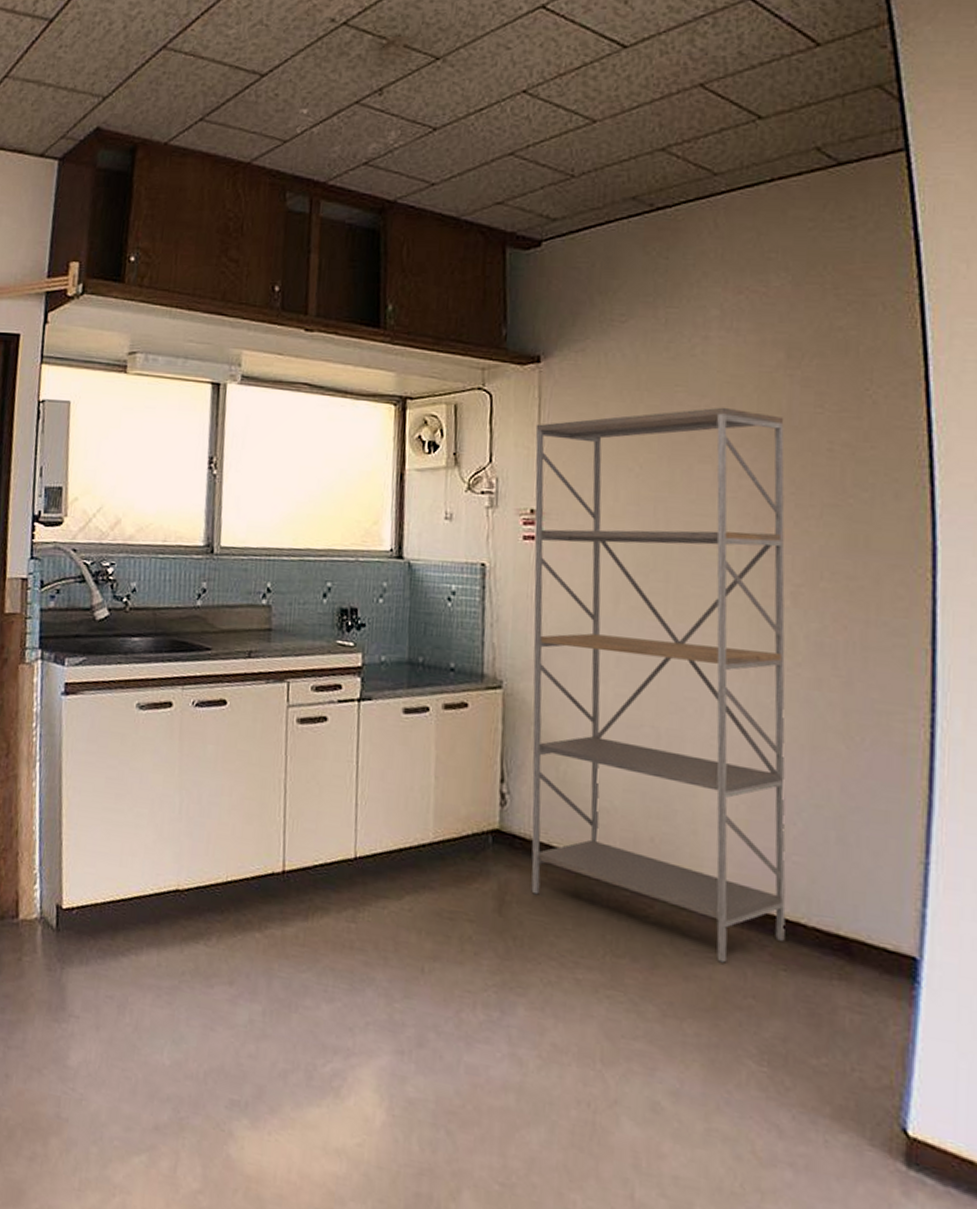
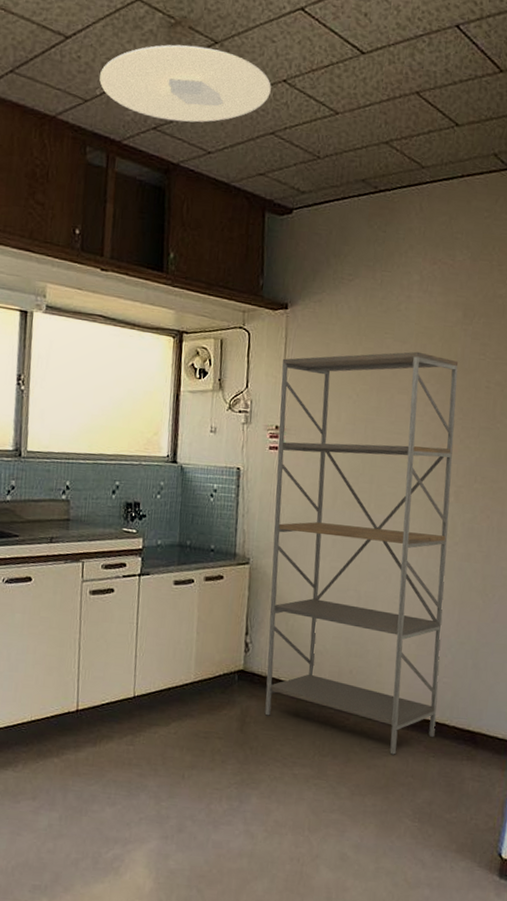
ceiling light: none [300,65,508,153] -> present [99,44,271,123]

